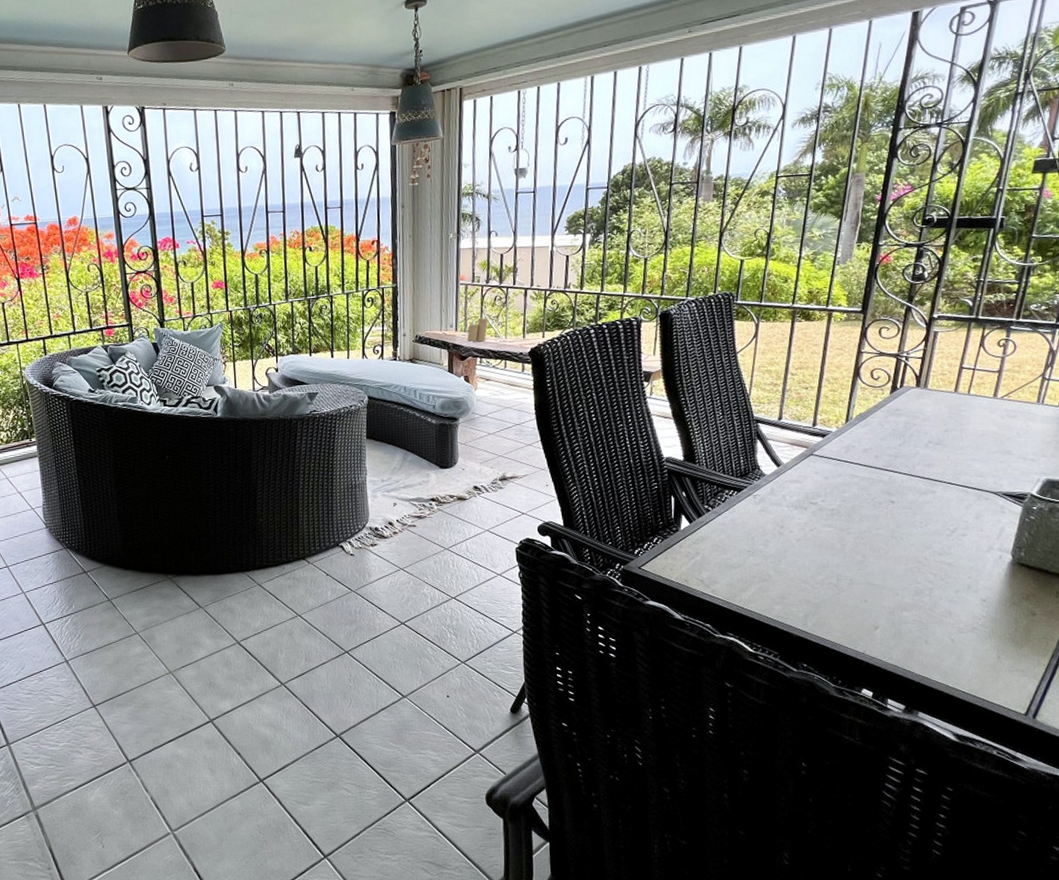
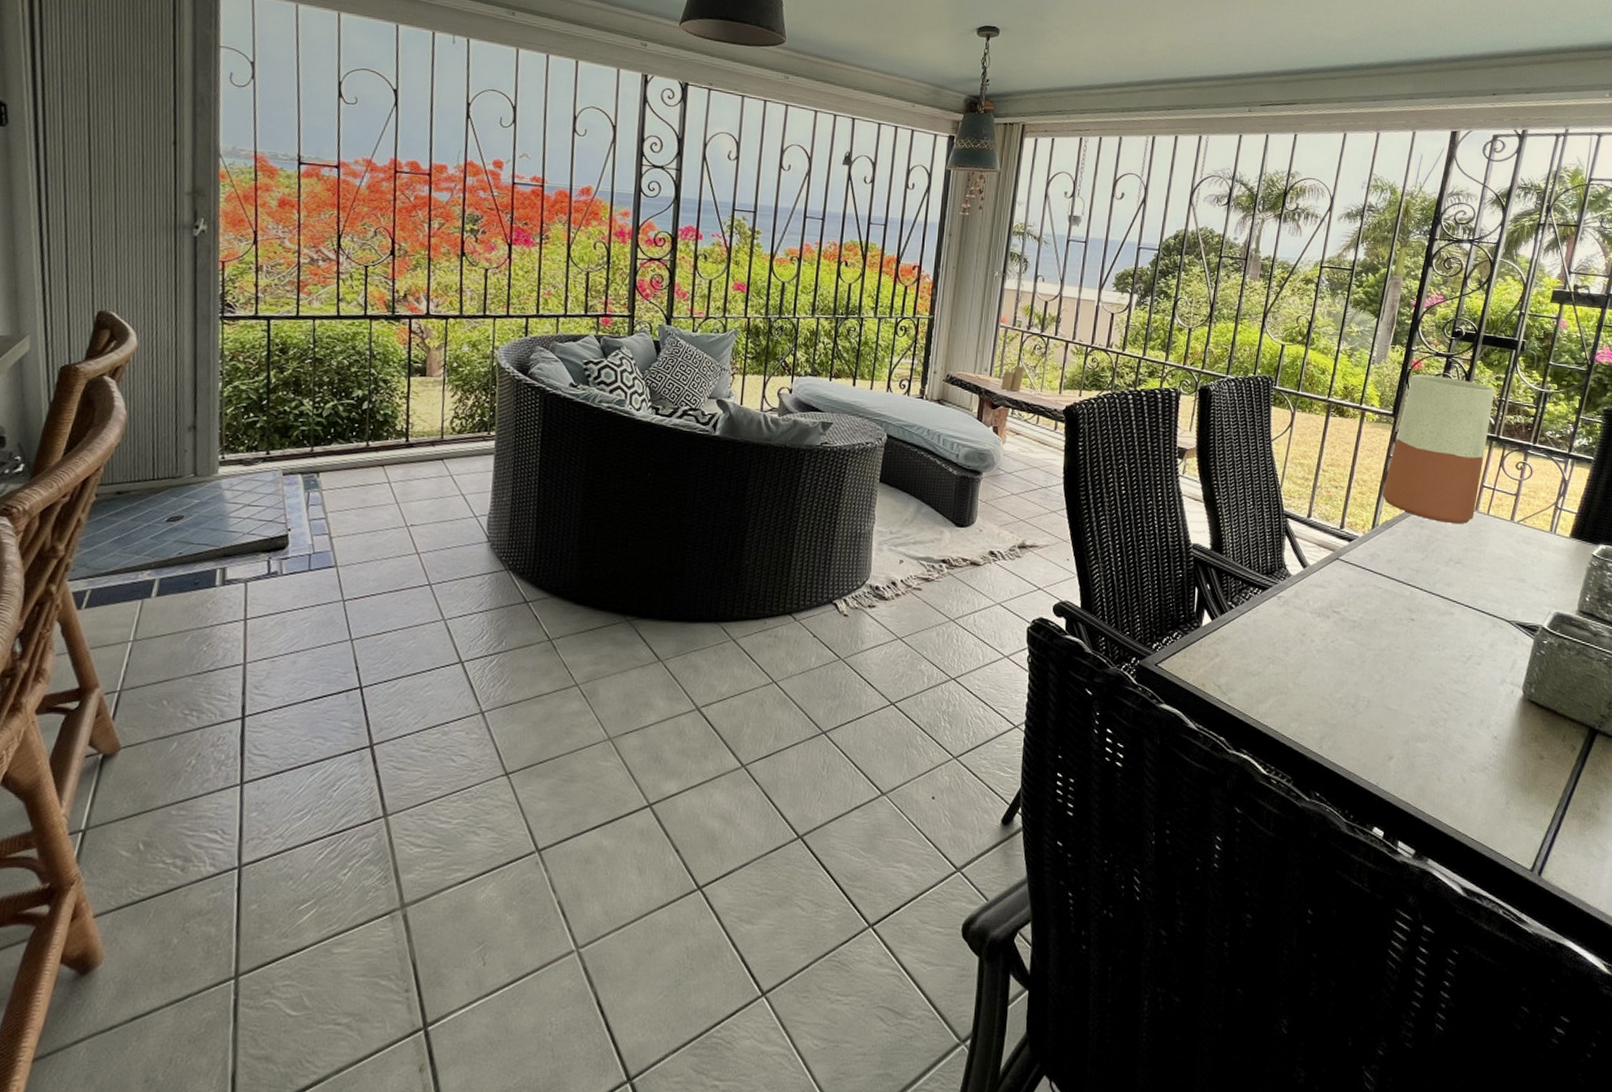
vase: none [854,266,972,408] -> present [1382,374,1495,524]

